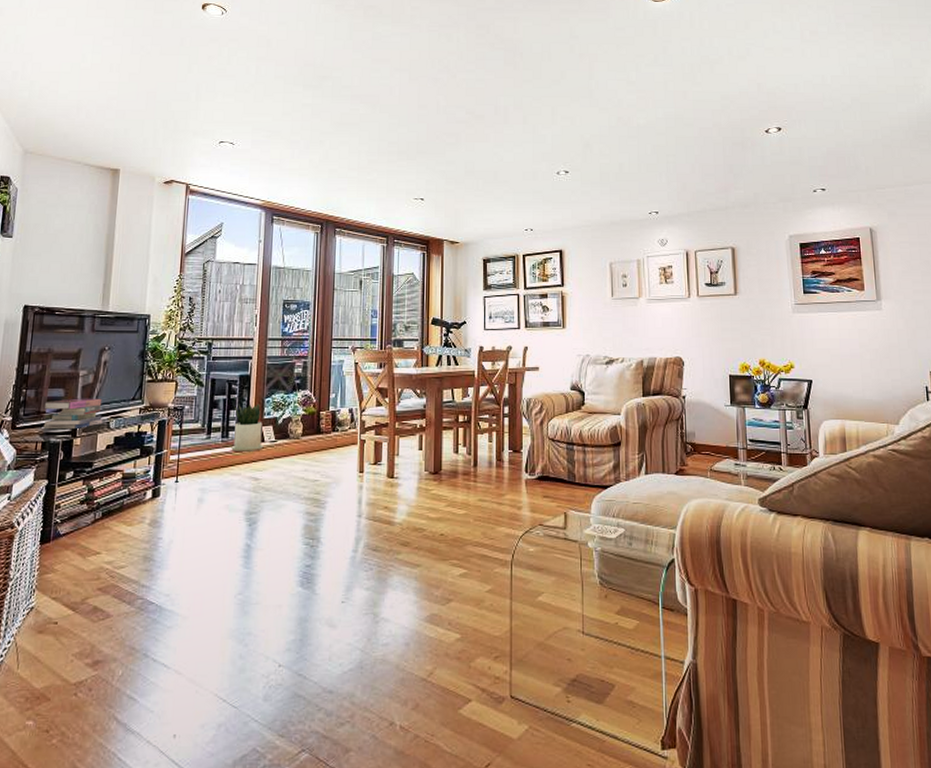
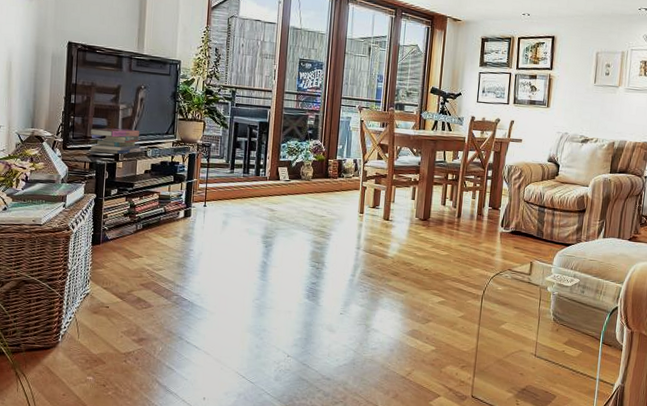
planter: present [231,404,264,451] -> none [251,146,279,188]

